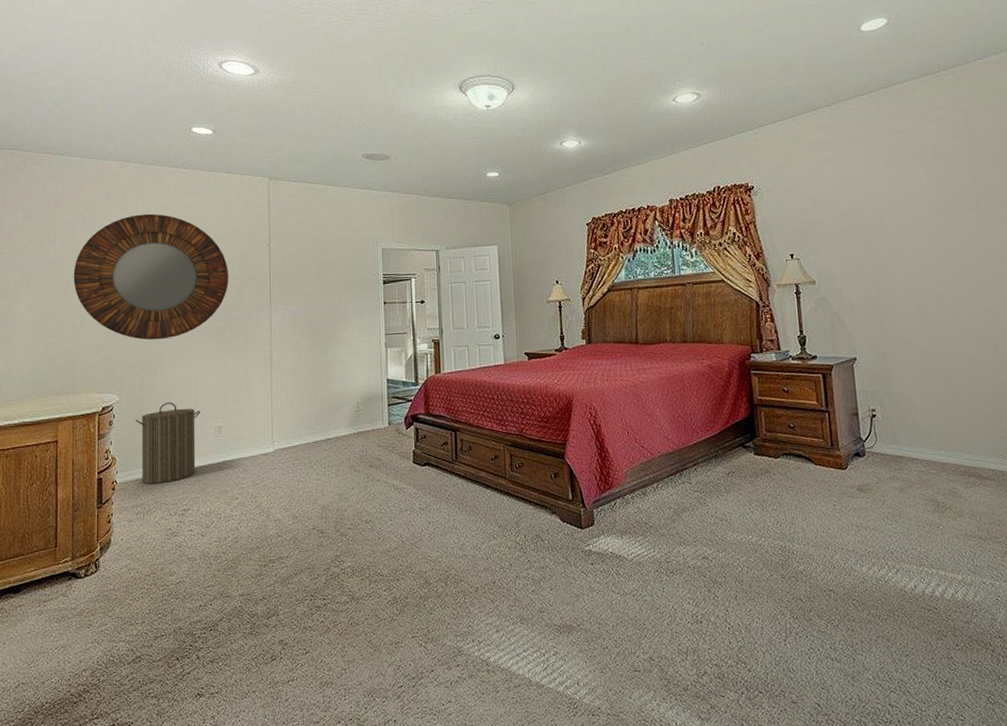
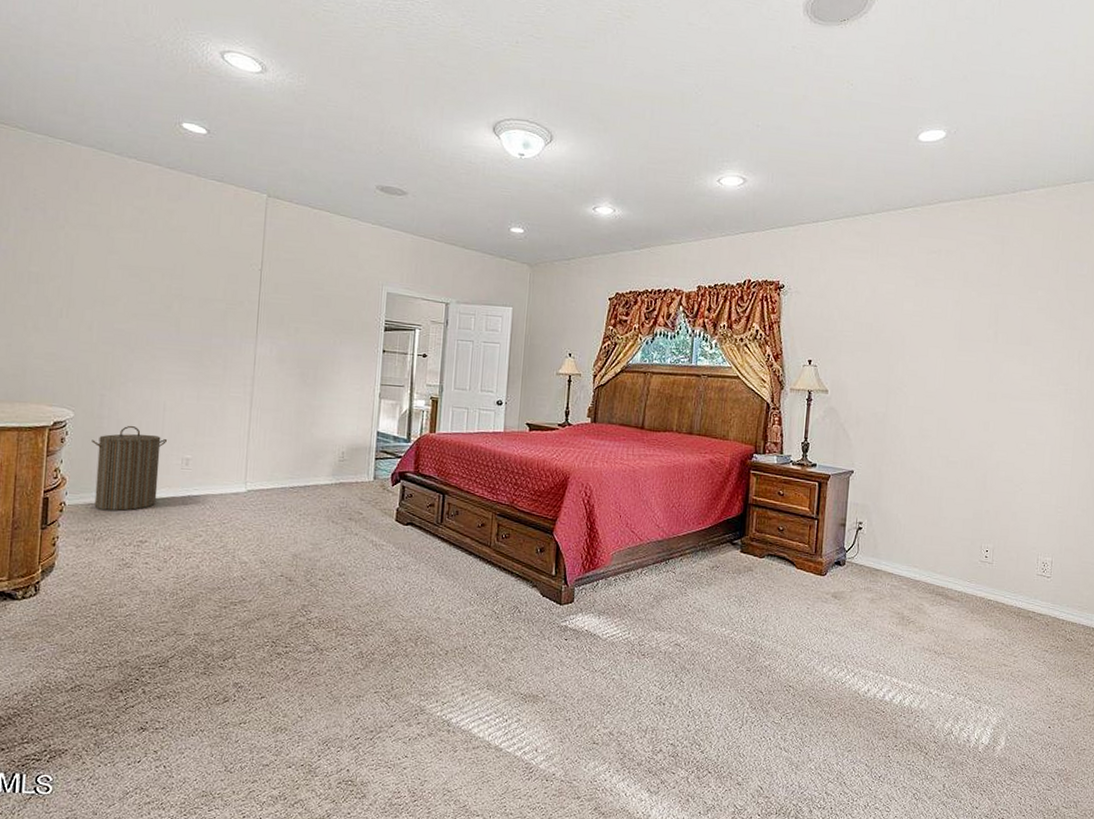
home mirror: present [73,213,228,340] -> none [27,212,212,357]

